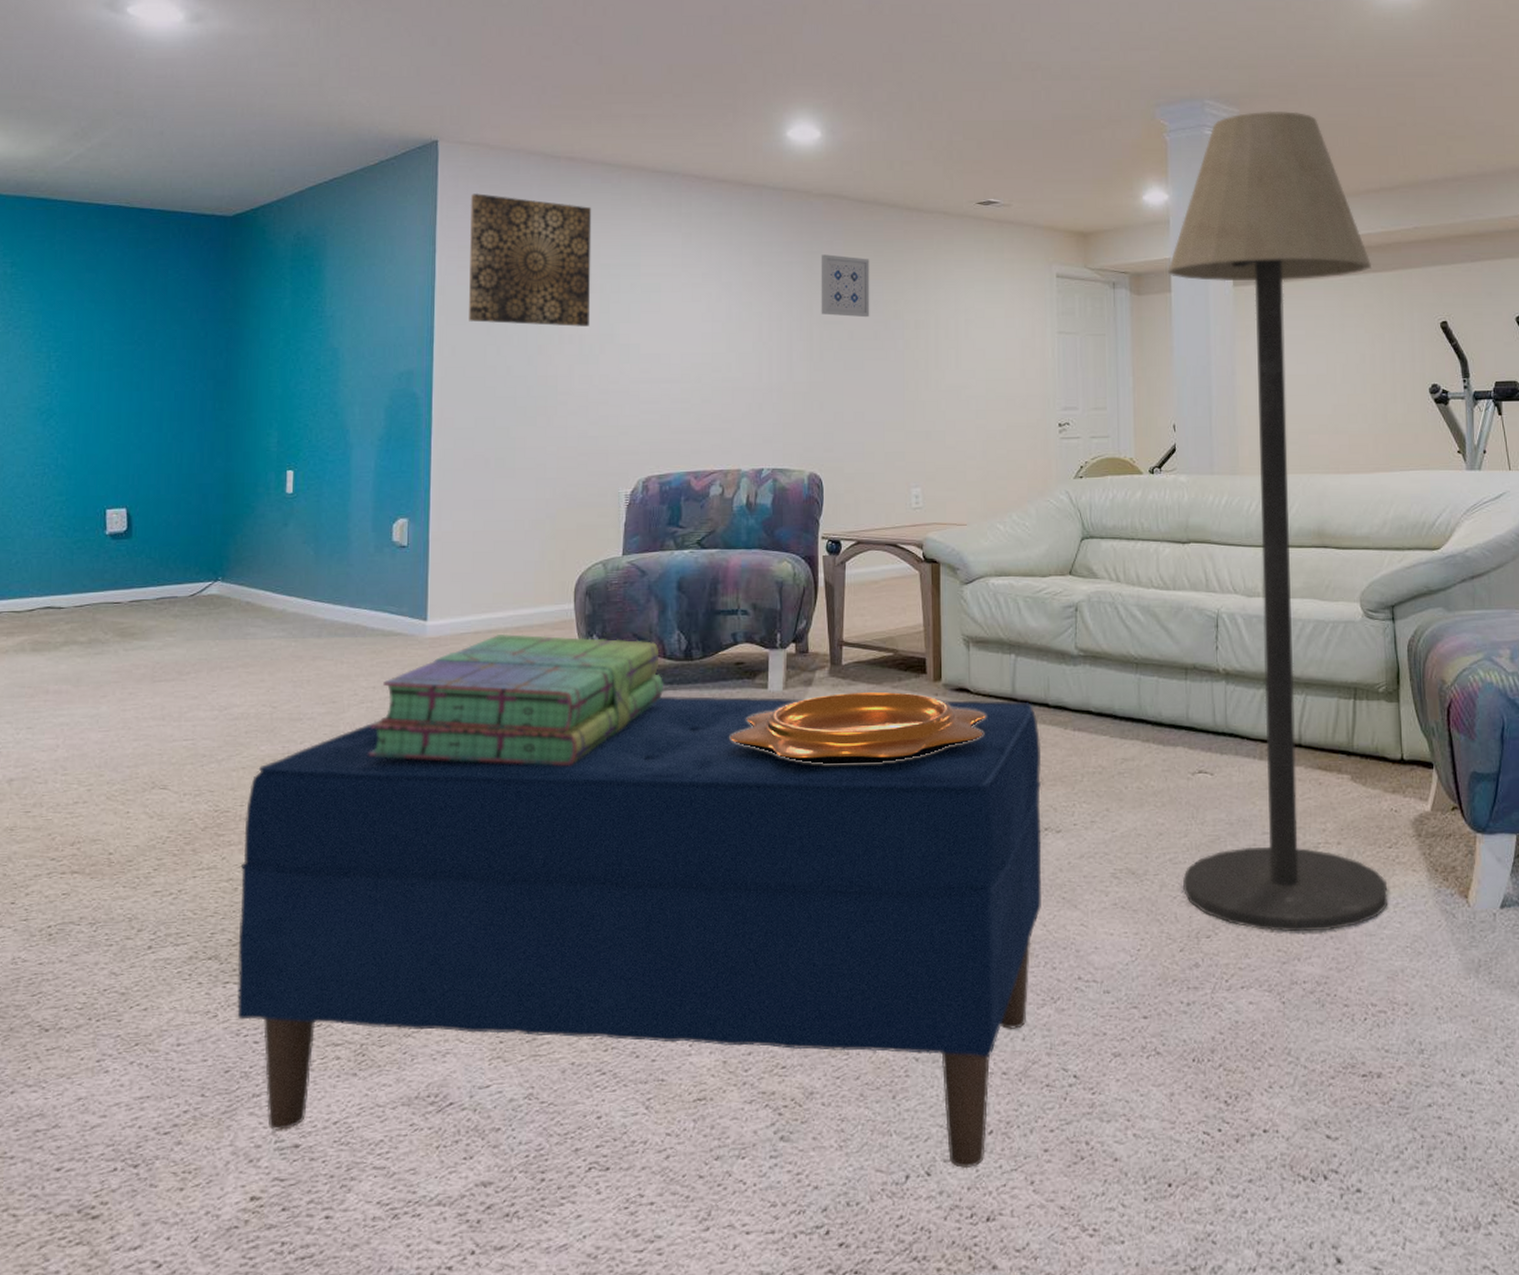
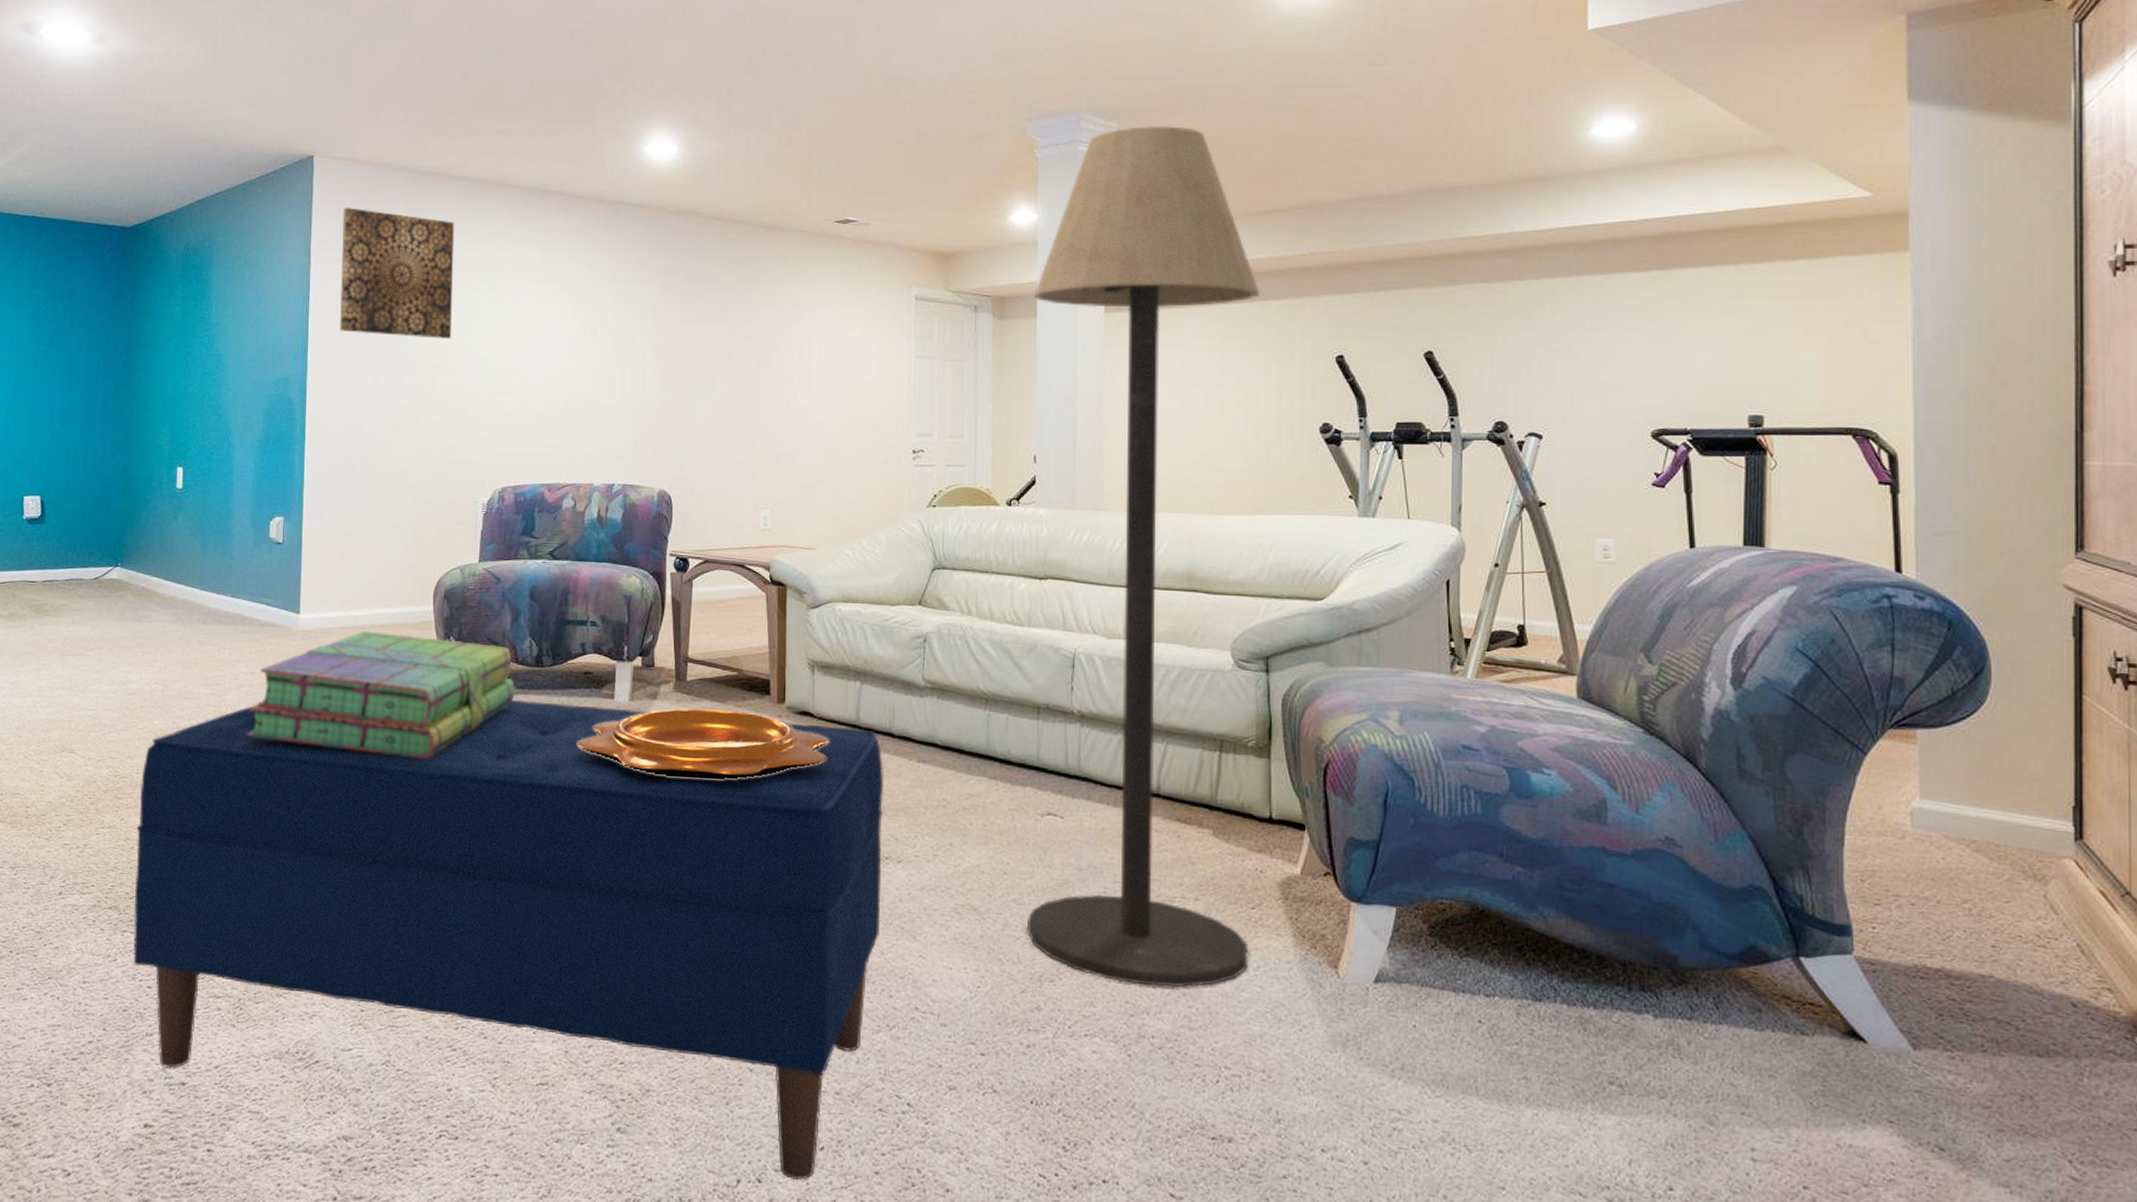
wall art: present [821,254,870,318] -> none [674,272,724,337]

